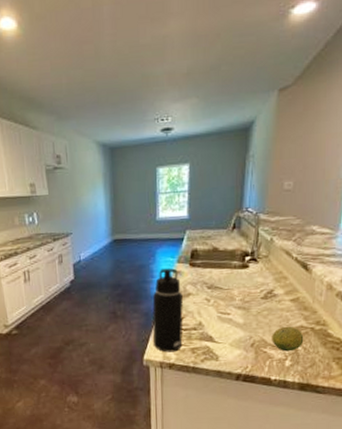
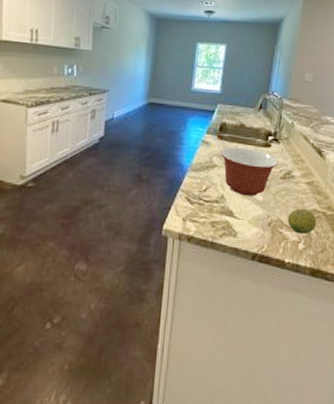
water bottle: present [152,268,183,353] -> none [174,137,208,224]
mixing bowl: none [194,272,258,320] -> present [220,147,278,196]

